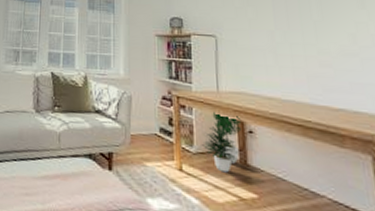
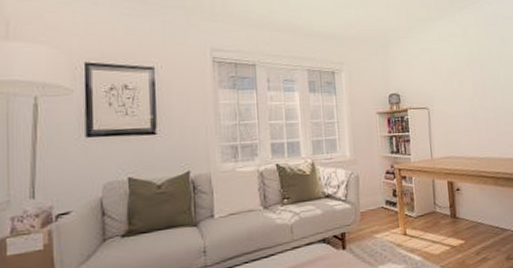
potted plant: present [201,111,242,173] -> none [420,177,451,229]

